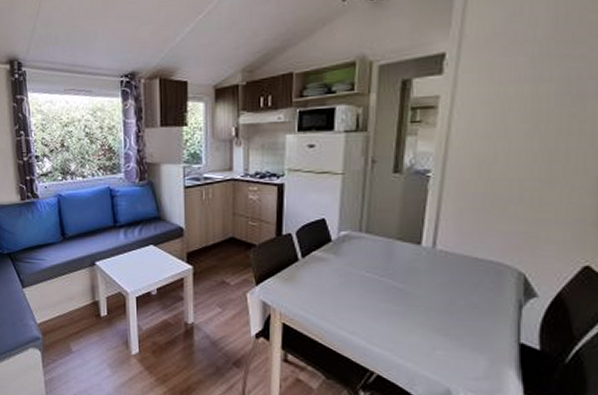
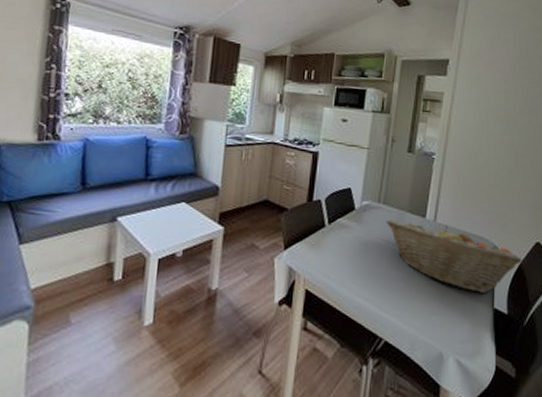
fruit basket: none [370,249,563,326] -> present [386,219,523,293]

